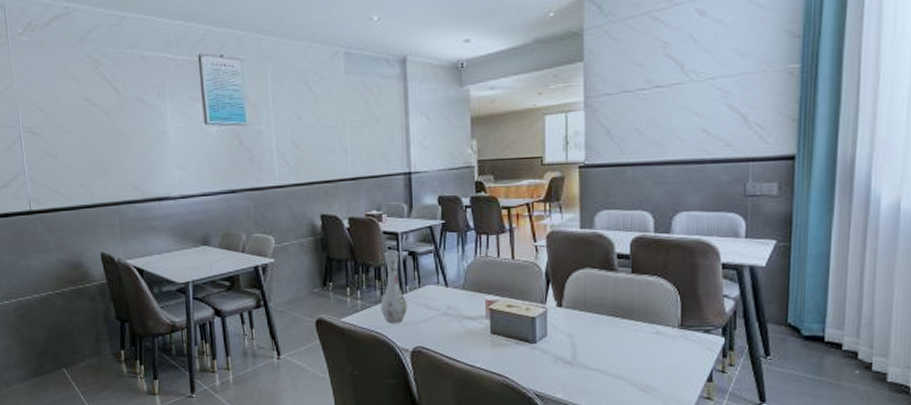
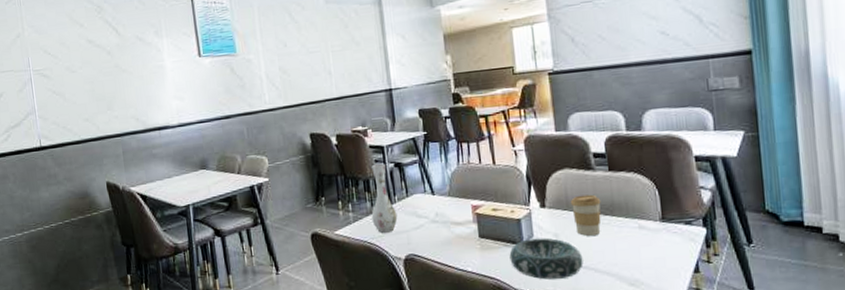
decorative bowl: none [520,338,595,380] -> present [509,238,583,280]
coffee cup: none [588,296,620,340] -> present [570,194,602,237]

